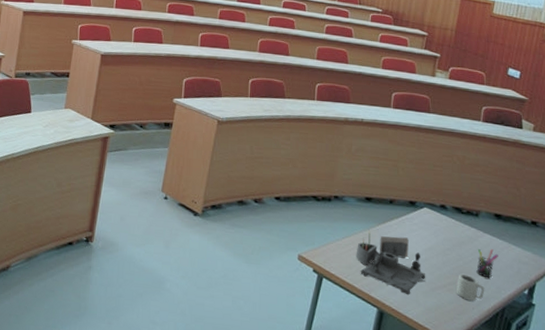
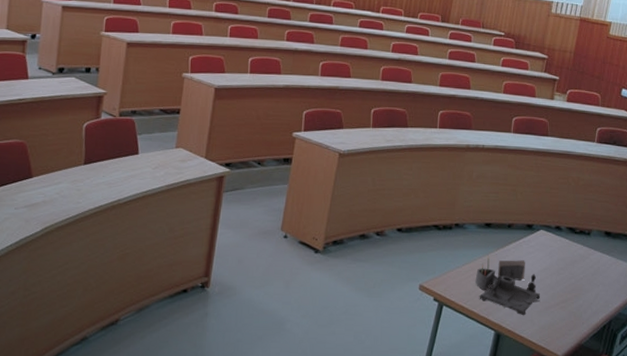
cup: present [456,273,485,301] -> none [567,291,594,316]
pen holder: present [476,249,498,279] -> none [587,266,607,294]

